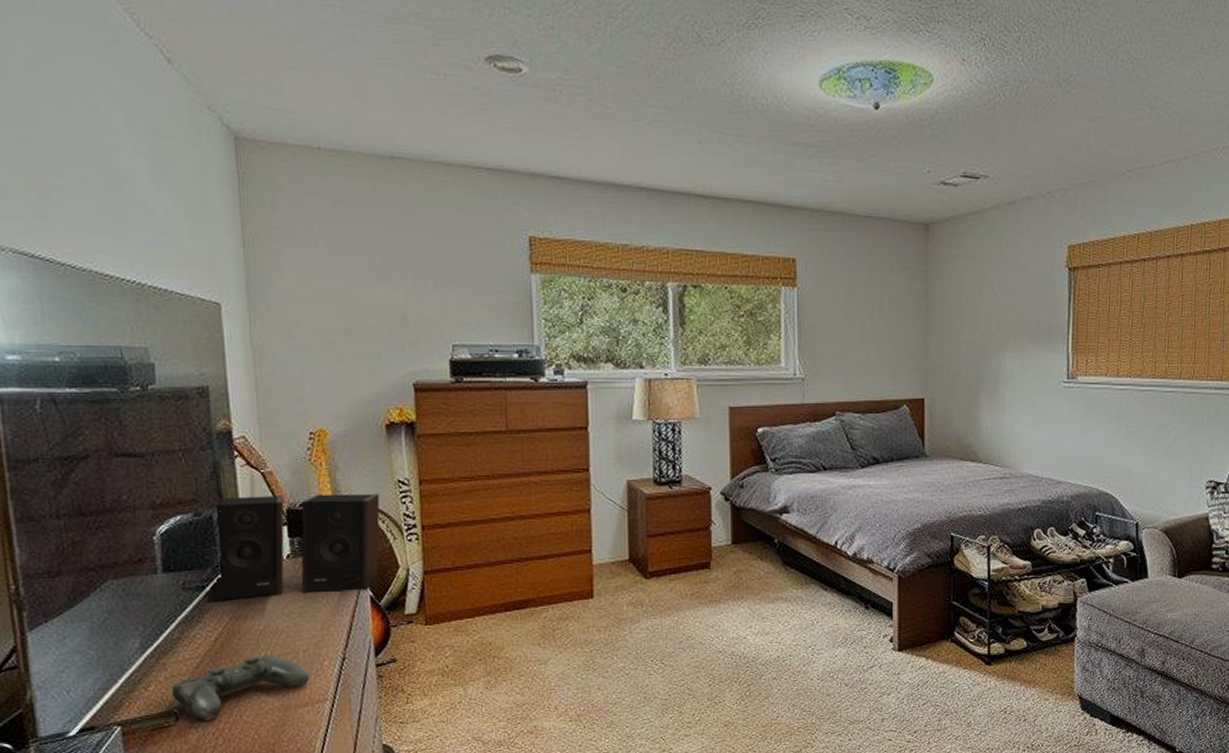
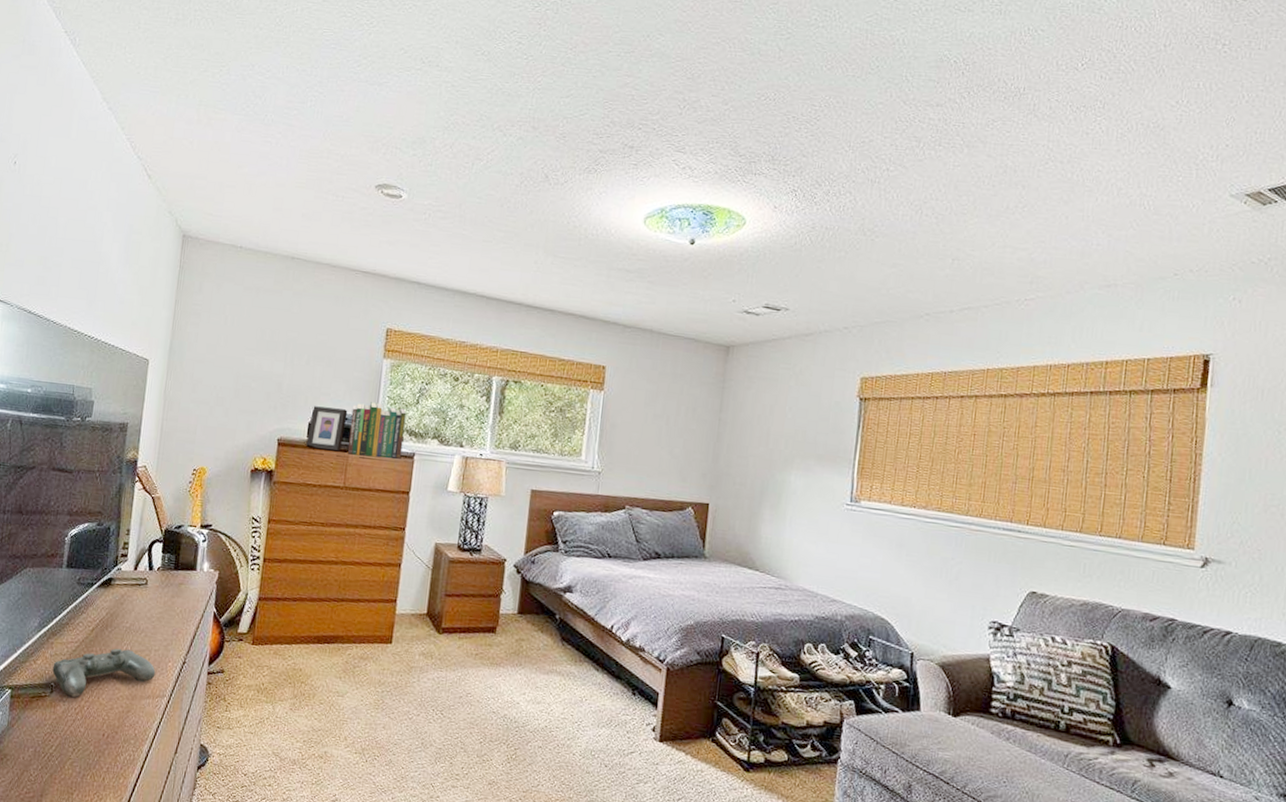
speaker: present [206,493,380,602] -> none [93,513,236,607]
picture frame: none [450,339,497,390] -> present [306,406,348,452]
books: none [501,327,572,392] -> present [347,402,407,460]

